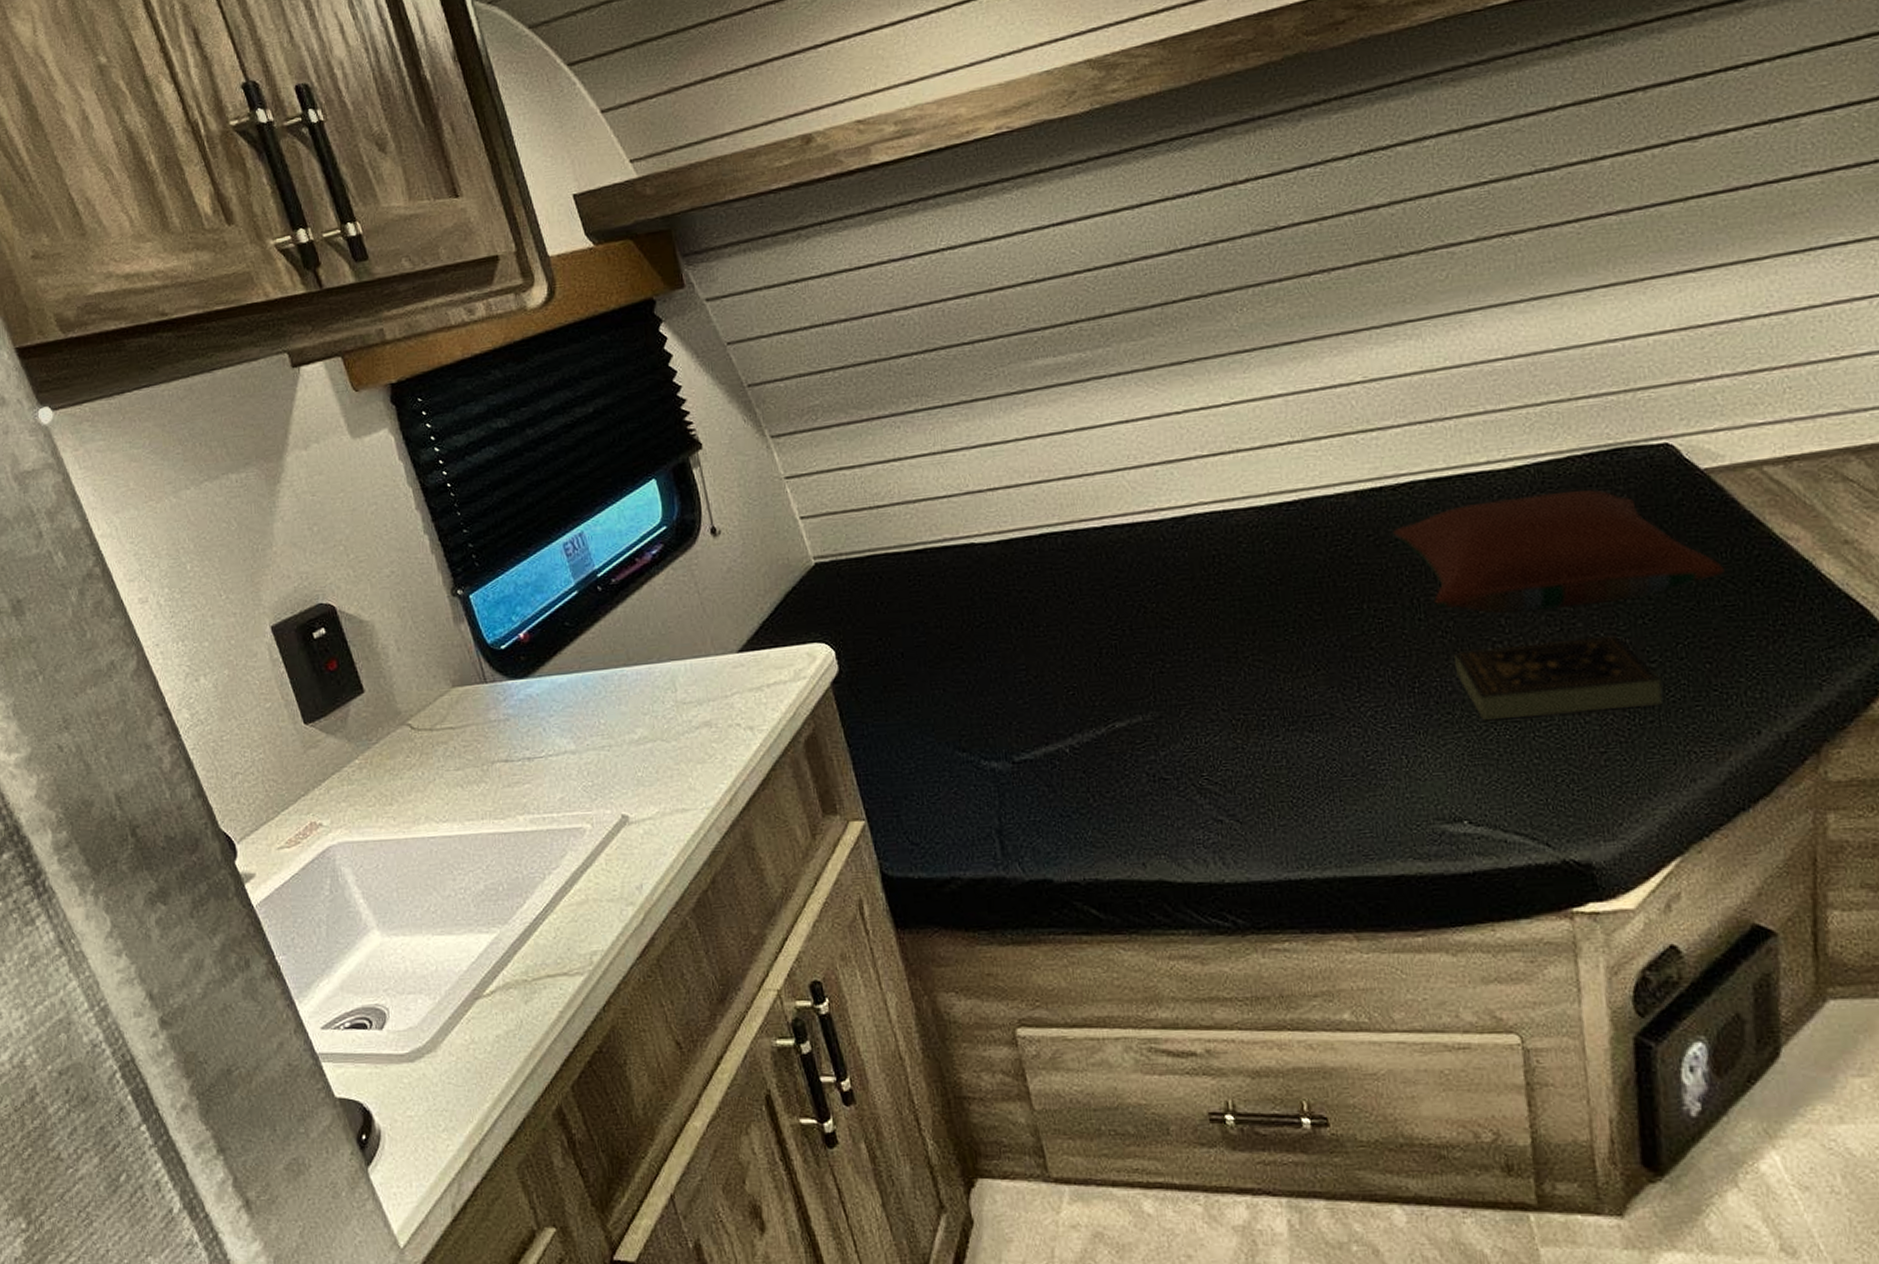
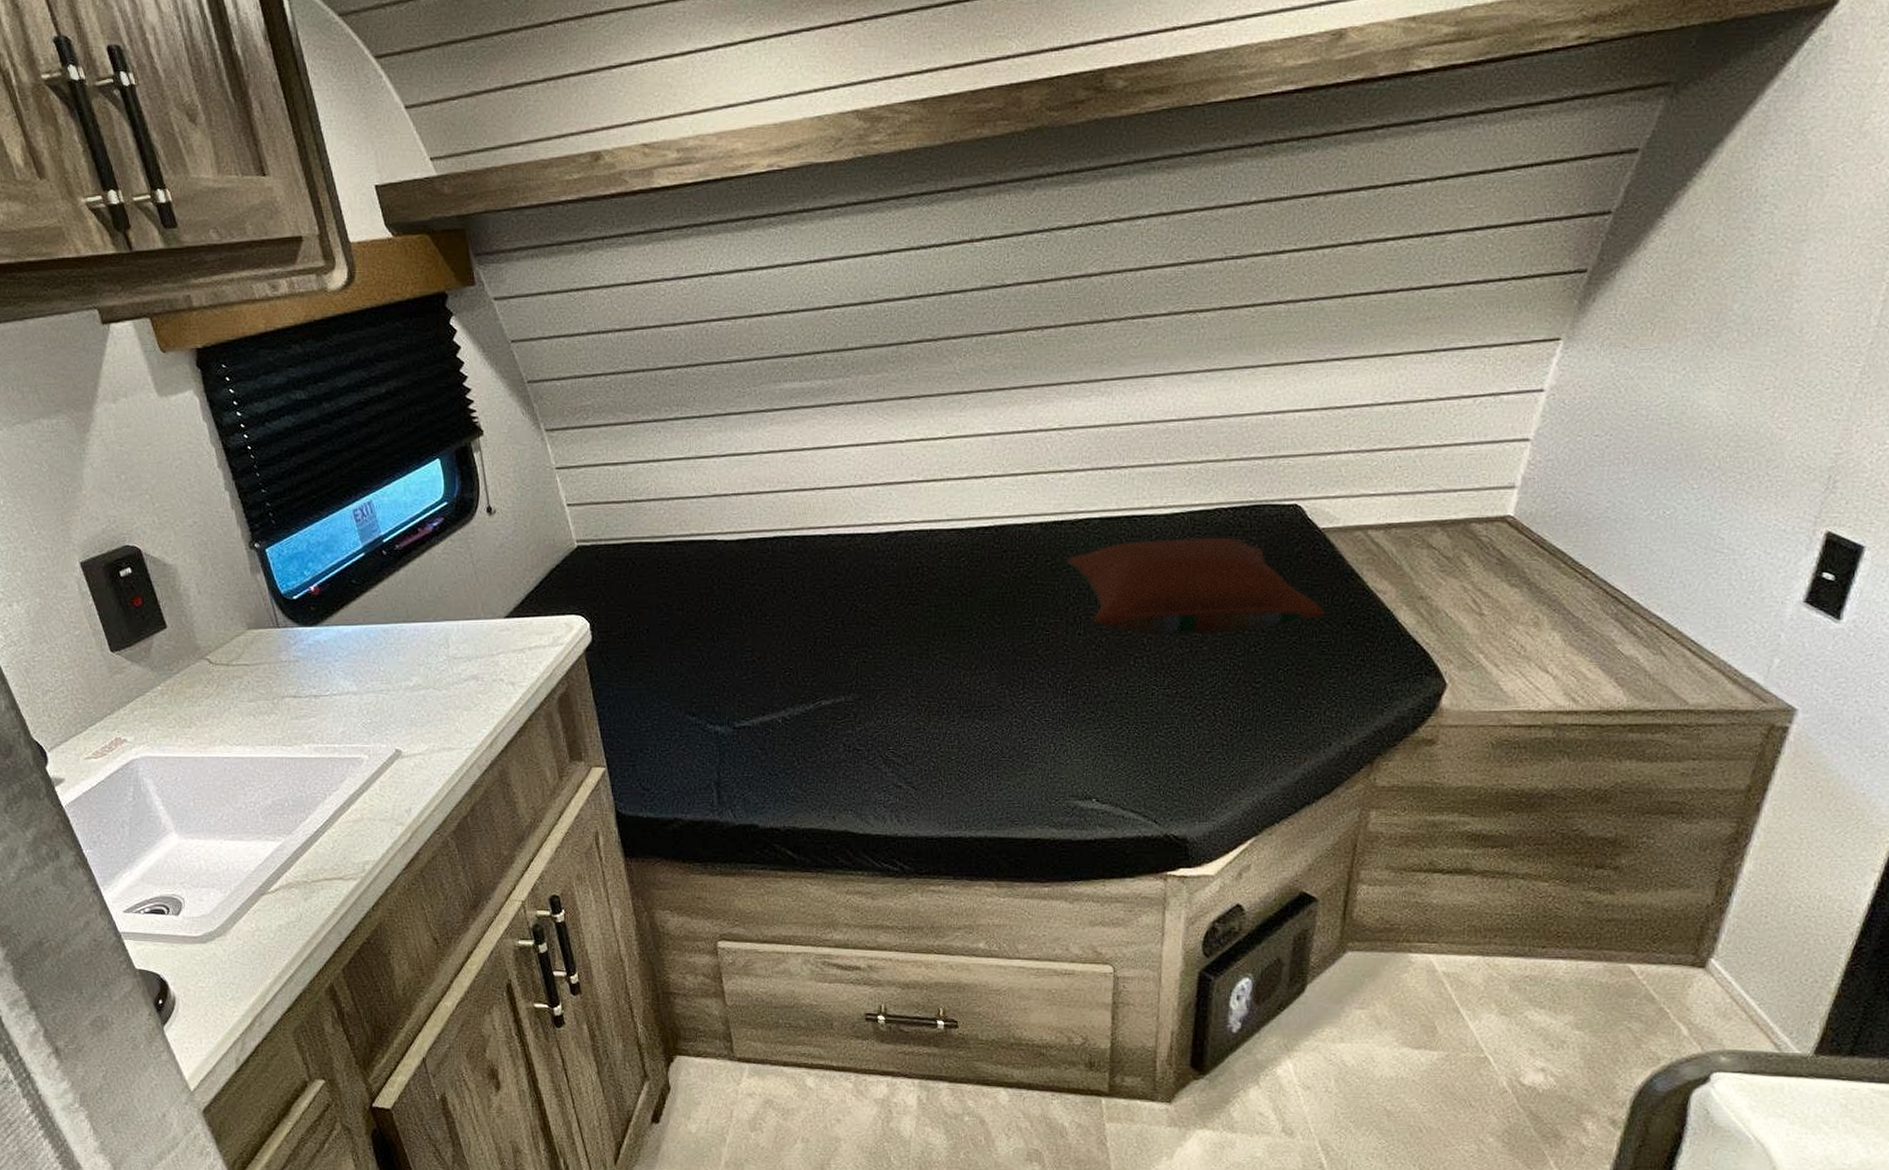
book: present [1454,635,1662,721] -> none [1103,659,1262,721]

